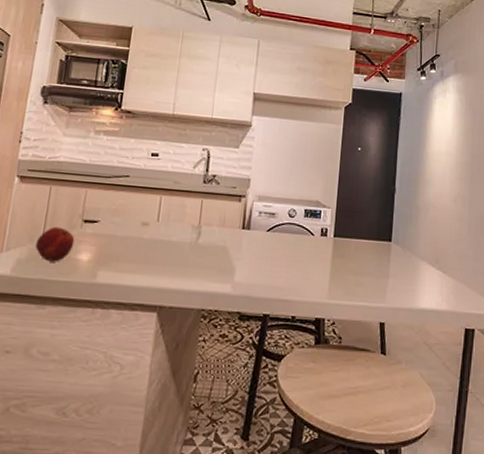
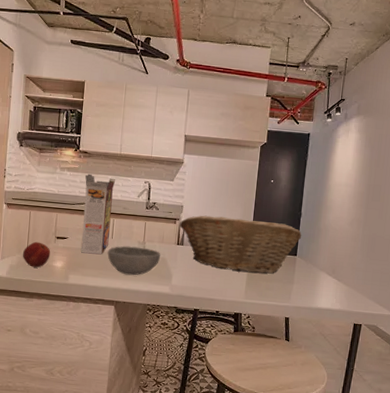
cereal box: none [115,138,166,243] -> present [80,173,116,255]
bowl: none [150,231,221,271] -> present [107,245,161,276]
fruit basket: none [245,191,397,266] -> present [179,215,302,274]

